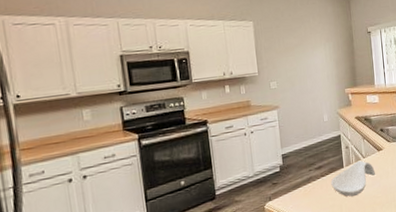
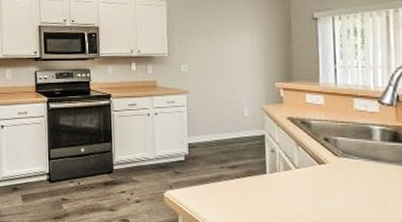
spoon rest: present [330,160,375,197] -> none [247,170,312,211]

